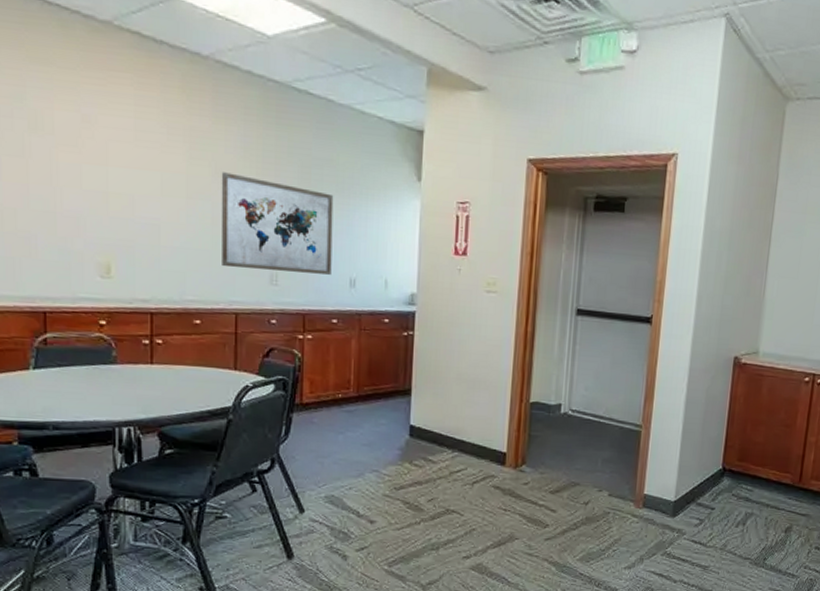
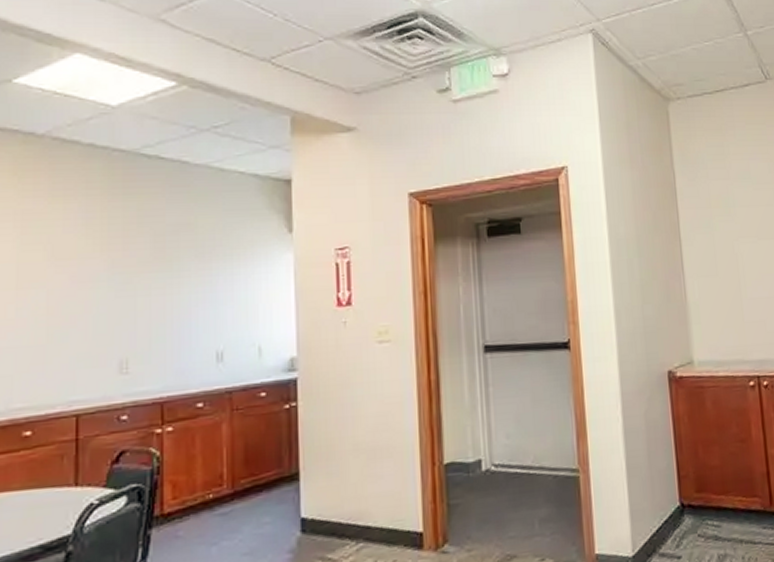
wall art: present [221,172,334,275] -> none [58,254,194,362]

